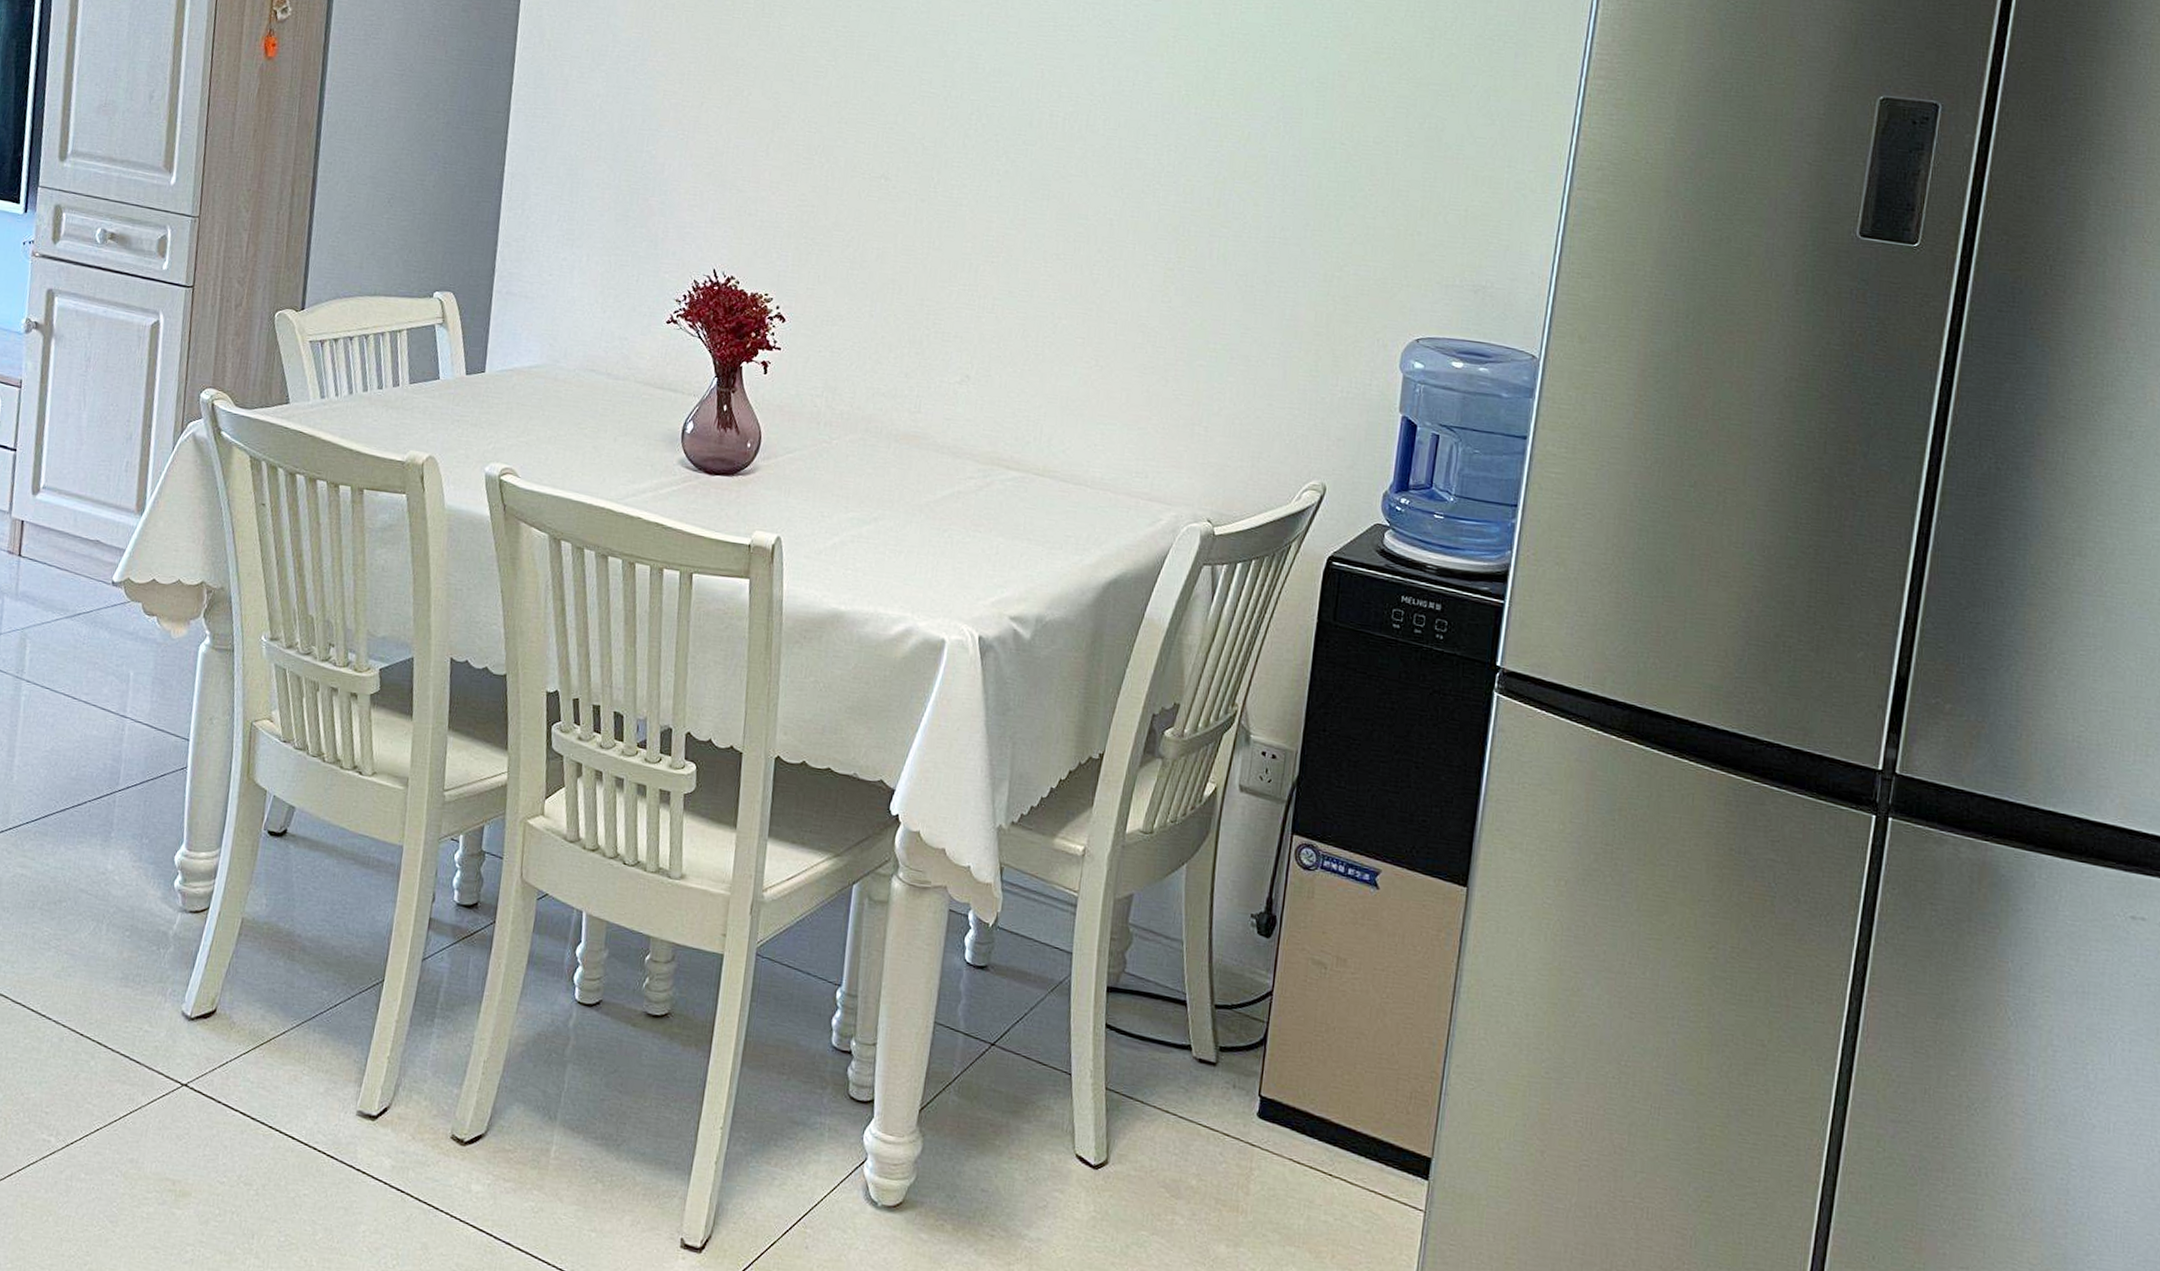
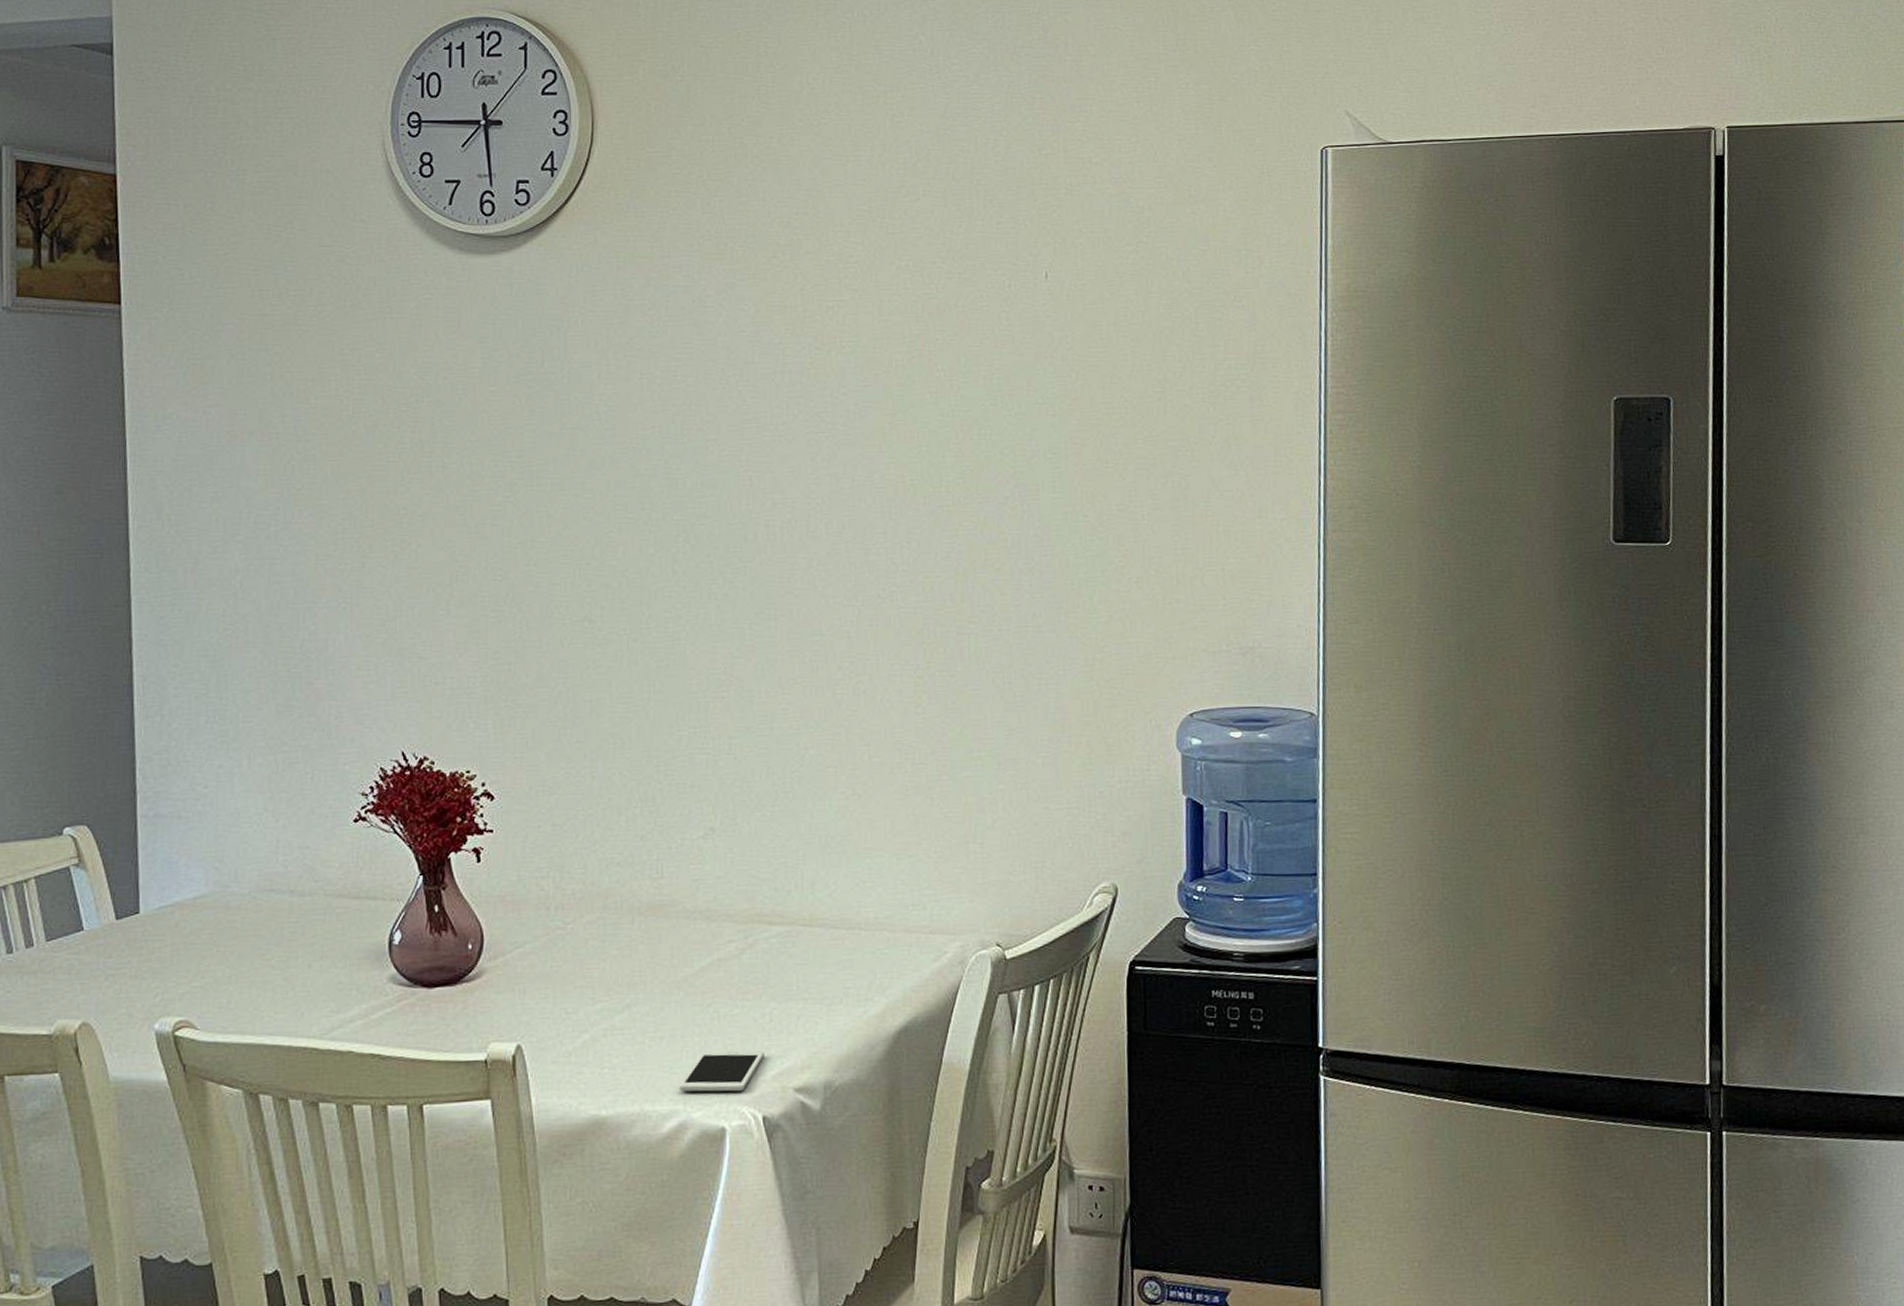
cell phone: none [909,569,988,611] -> present [678,1050,764,1092]

